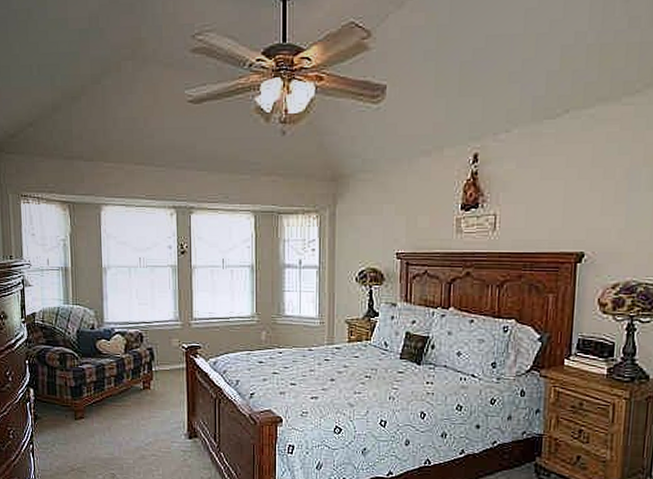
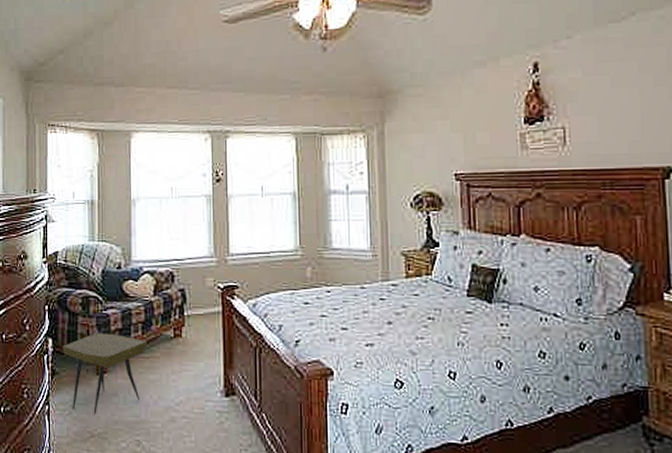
side table: none [42,384,120,452] -> present [62,332,148,414]

